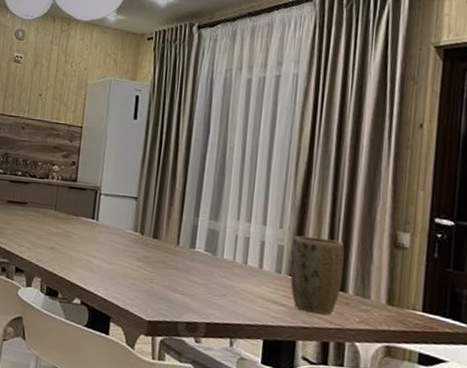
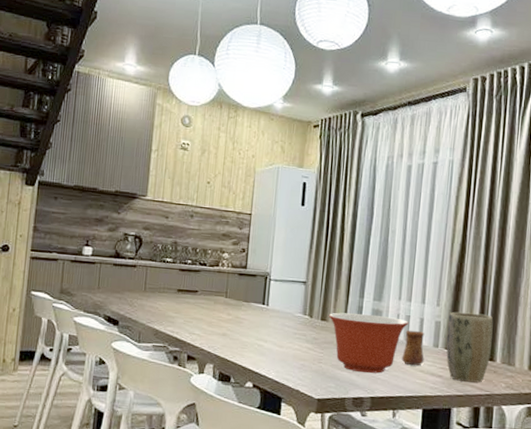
mixing bowl: none [160,231,248,298] -> present [328,312,409,373]
cup: none [240,253,266,292] -> present [401,330,424,366]

